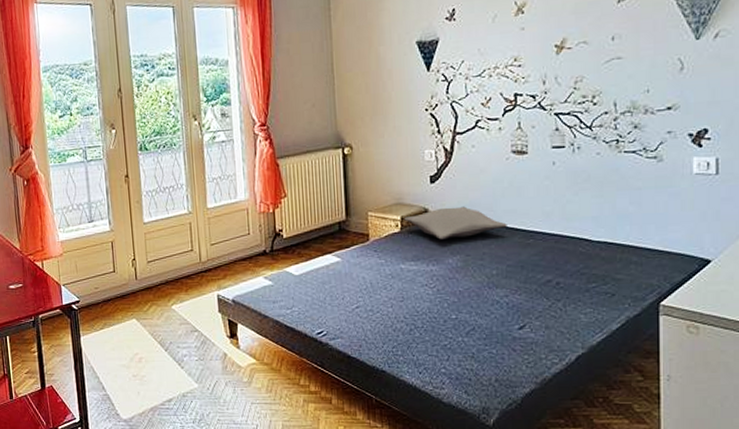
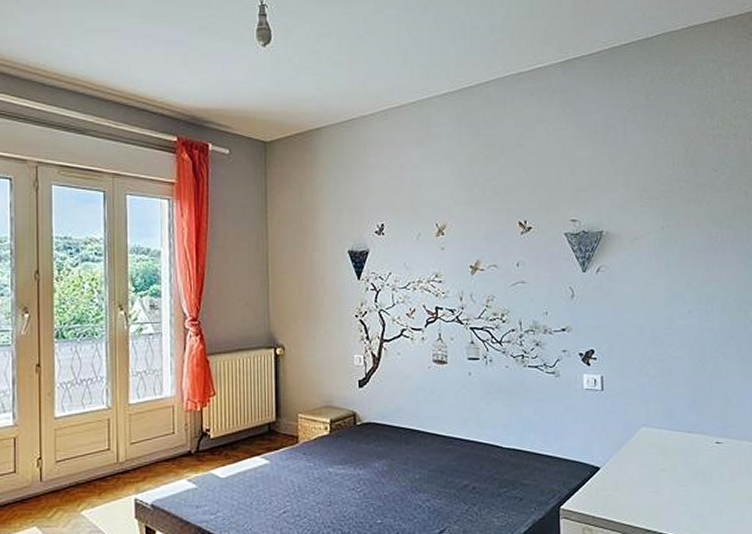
pillow: present [404,206,507,240] -> none [333,411,429,444]

